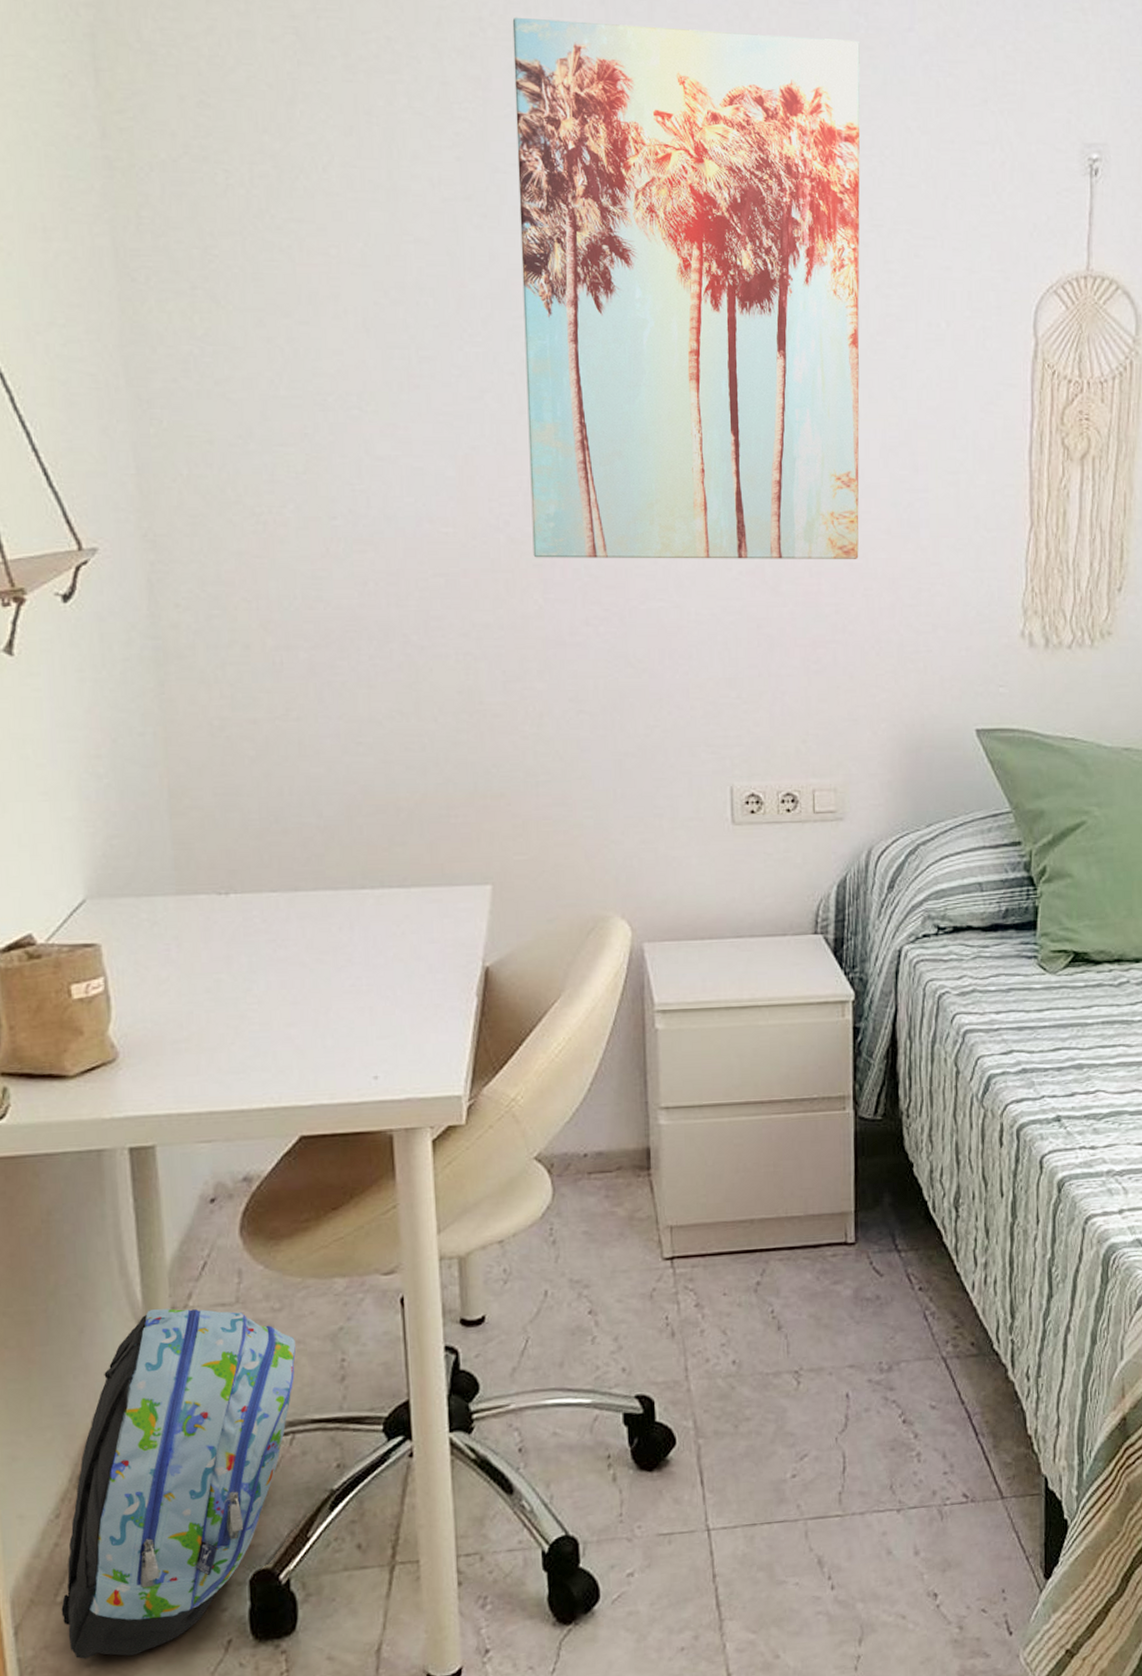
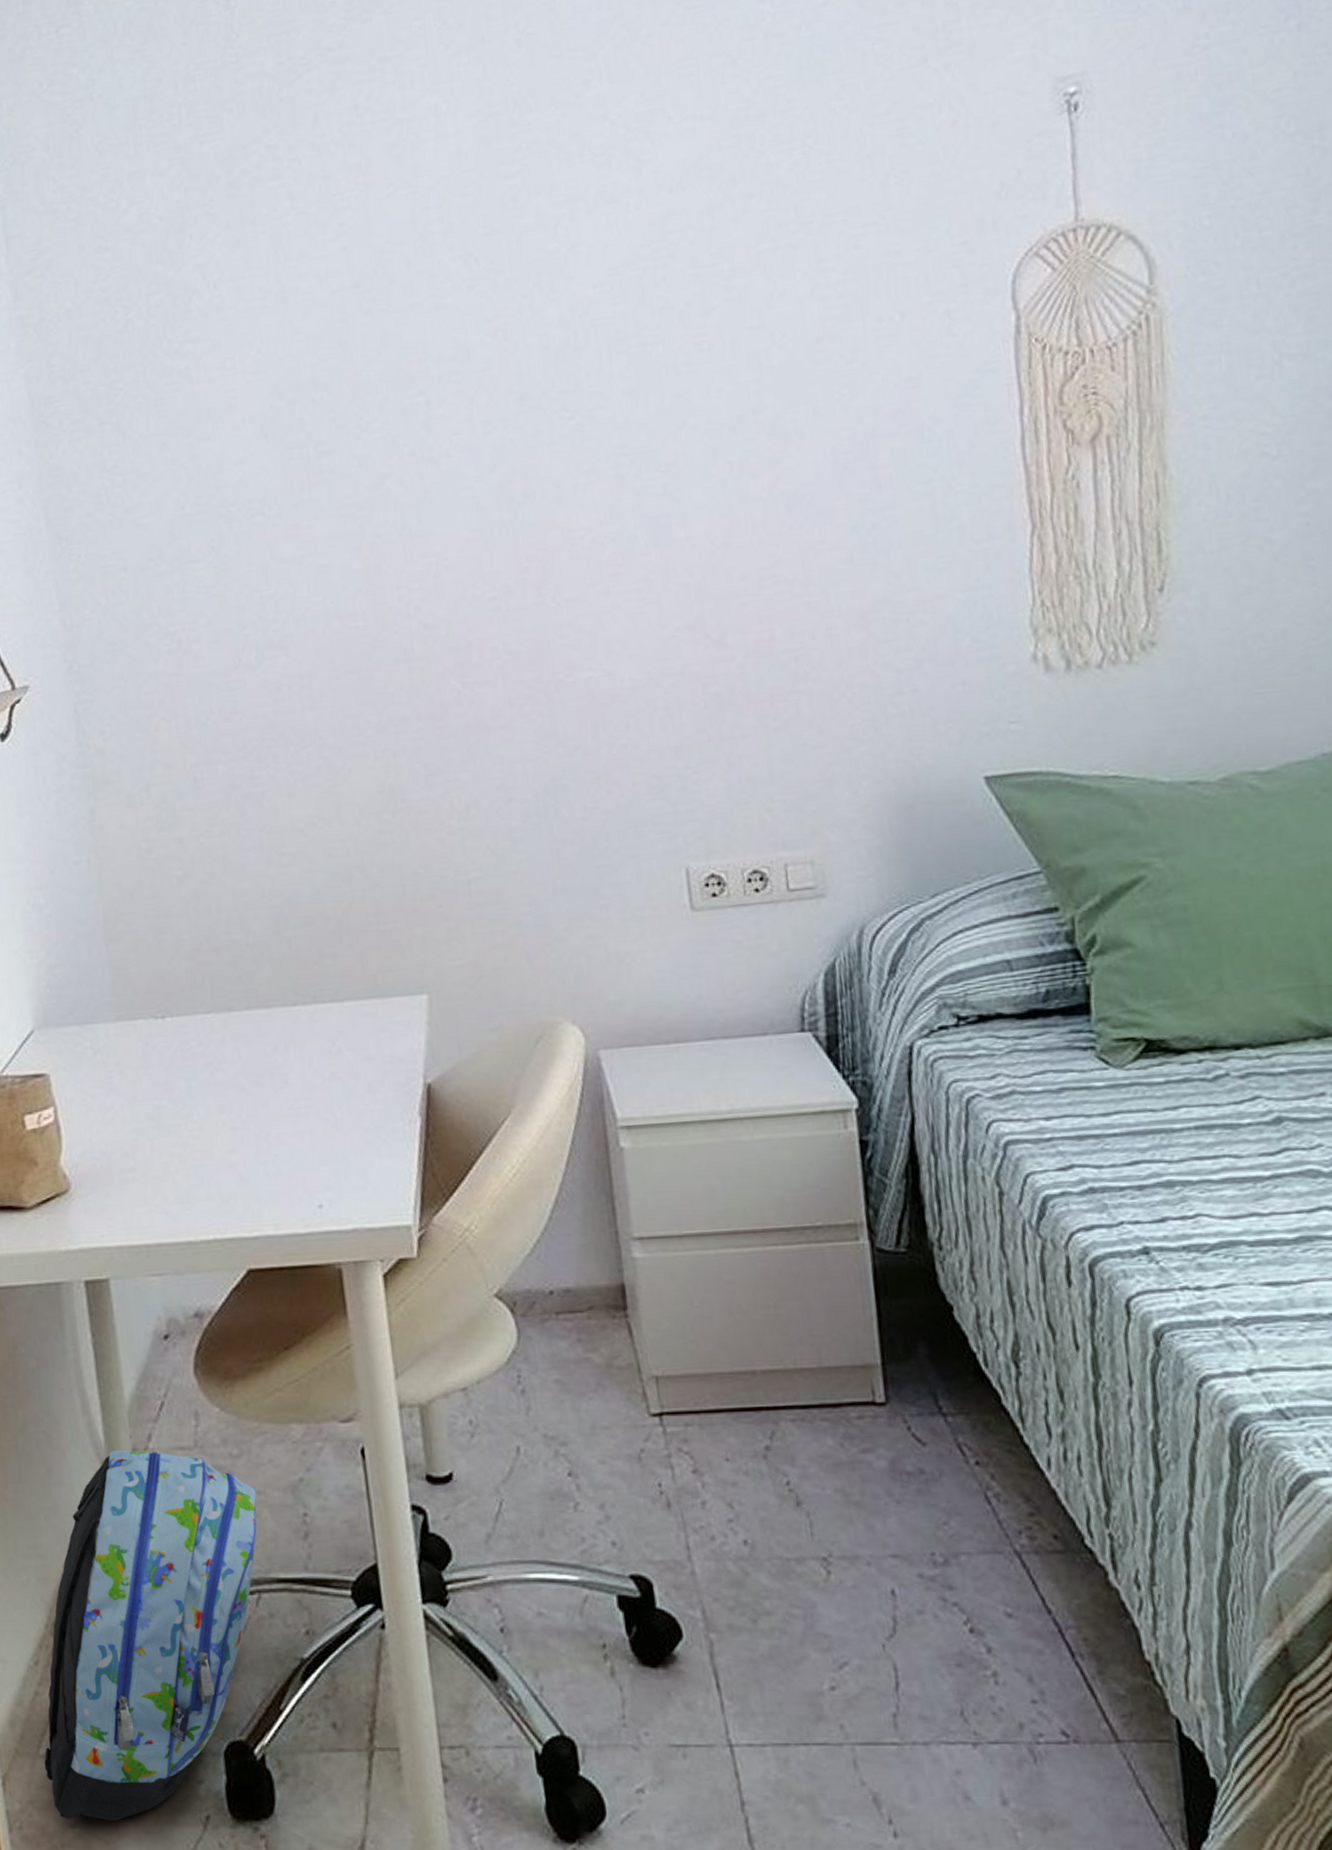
wall art: present [512,17,861,559] -> none [388,30,817,642]

